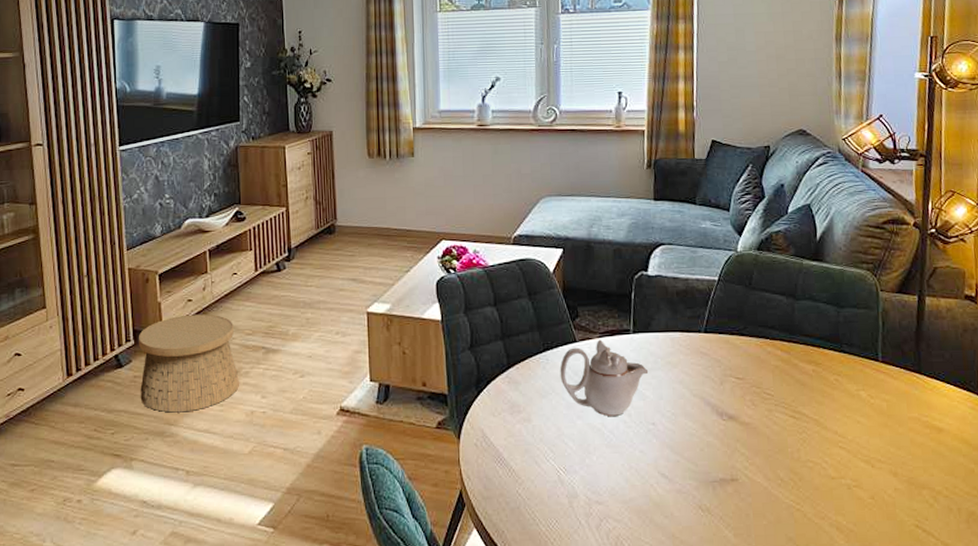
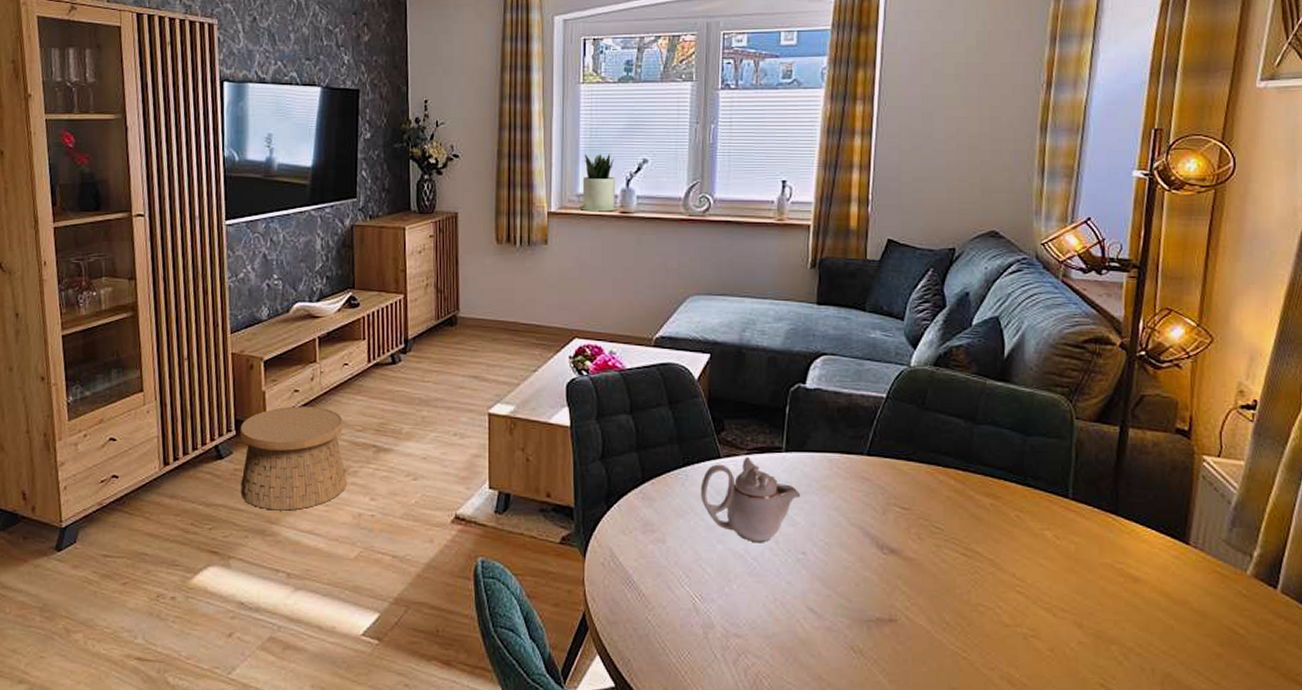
planter: none [441,73,476,126] -> present [580,153,619,212]

